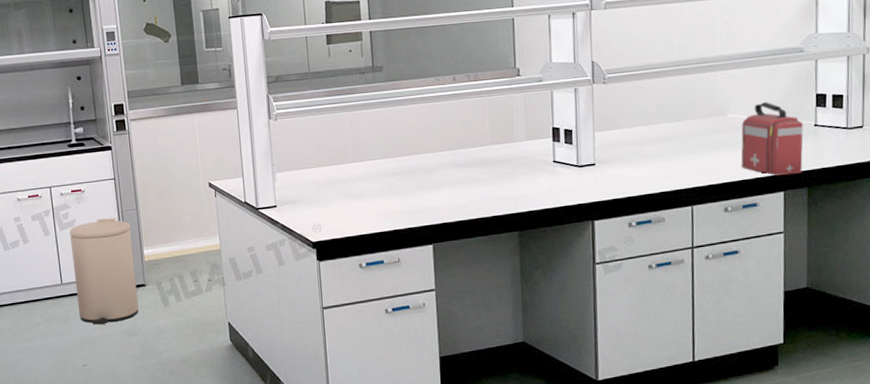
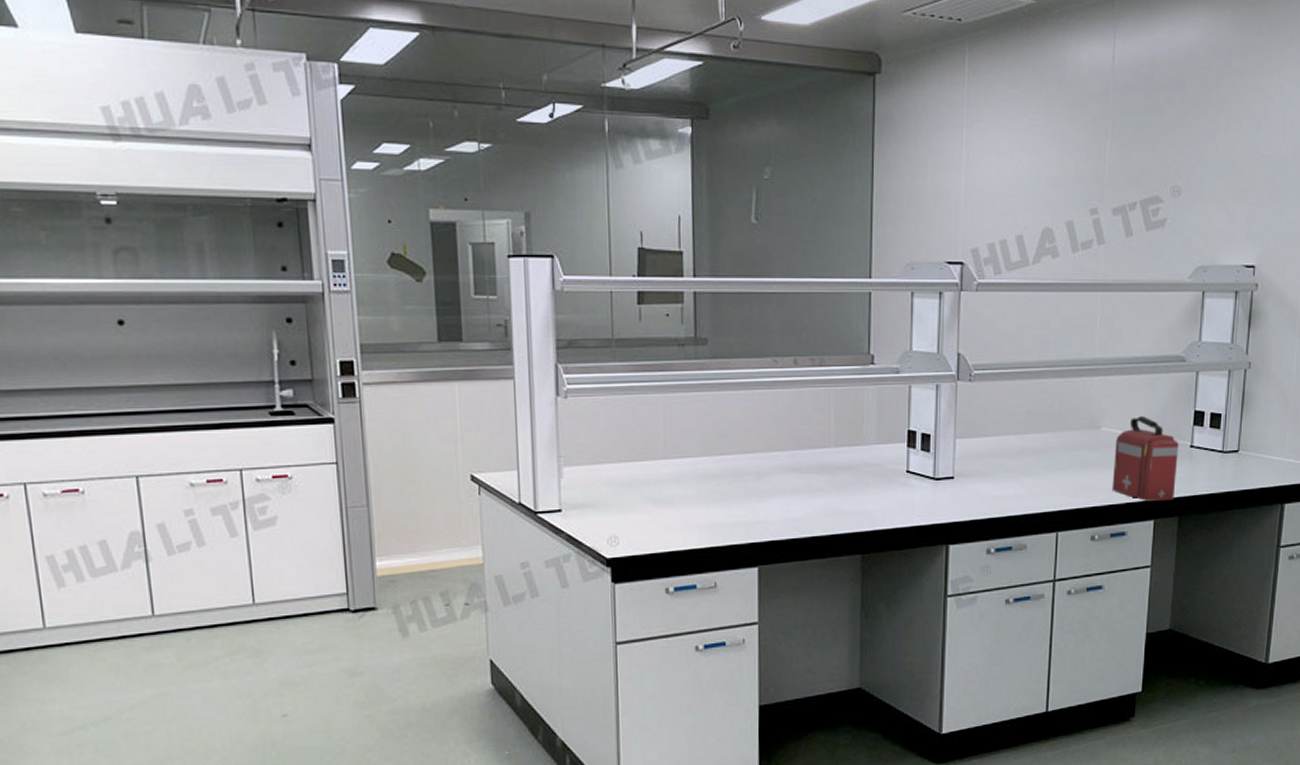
pedal bin: present [69,218,139,325] -> none [267,516,366,661]

